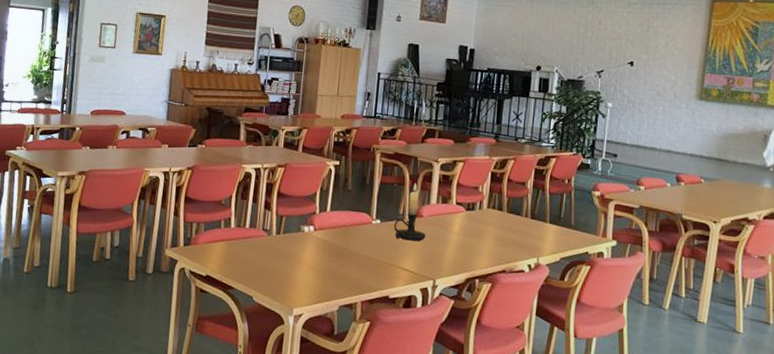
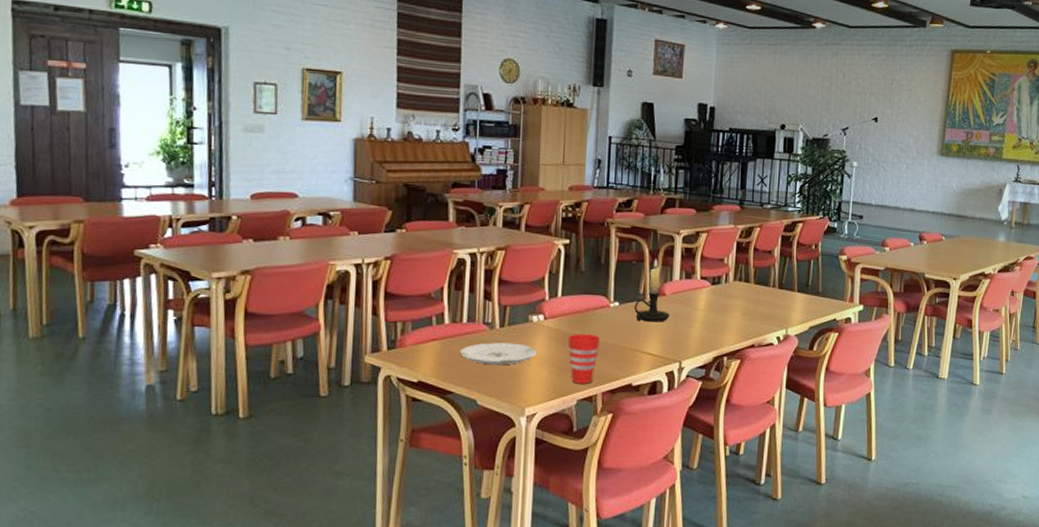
plate: none [241,246,306,268] -> present [459,342,537,366]
cup: none [333,245,362,292] -> present [567,333,600,384]

